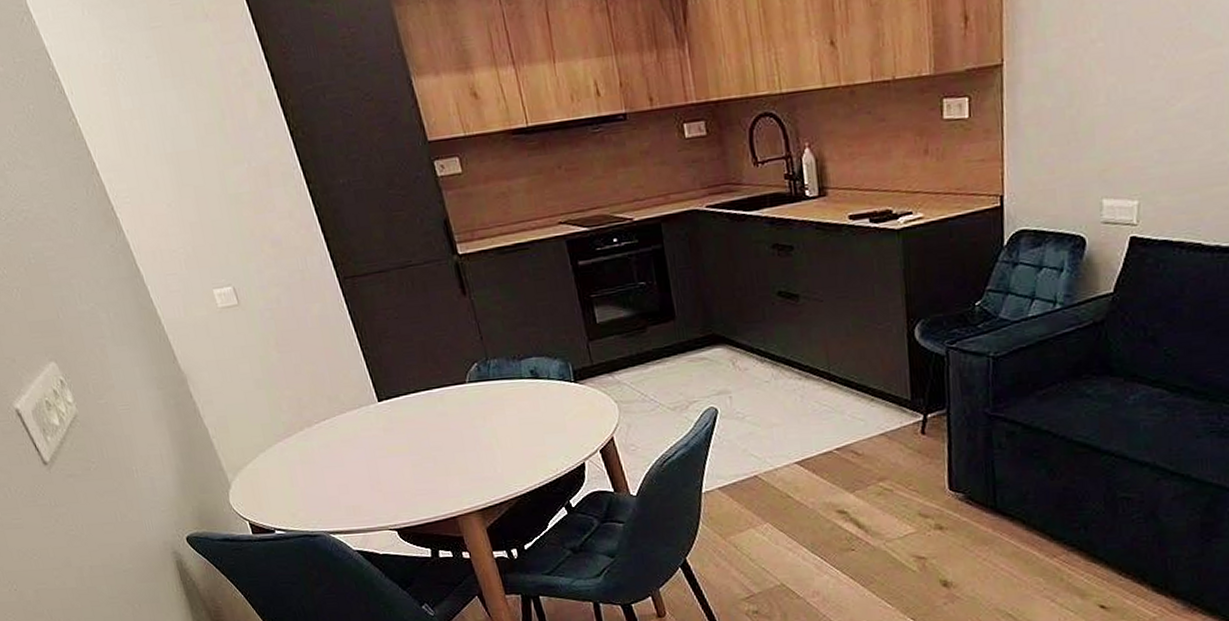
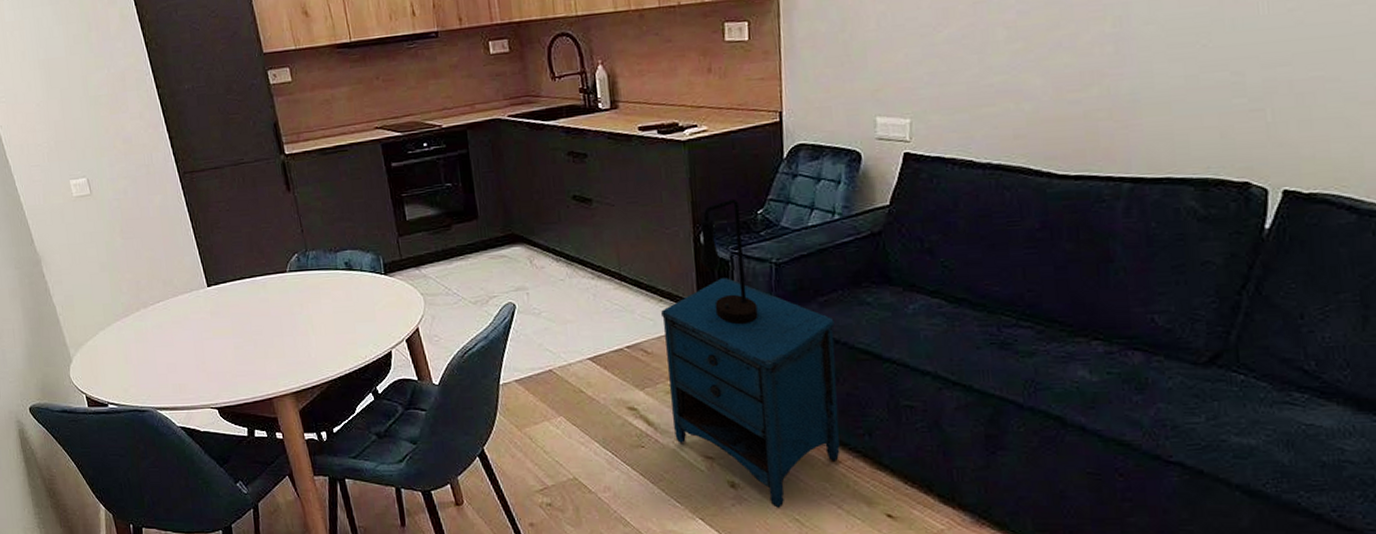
nightstand: none [873,374,1055,604] -> present [661,278,840,508]
table lamp: none [913,290,974,422] -> present [699,198,758,325]

